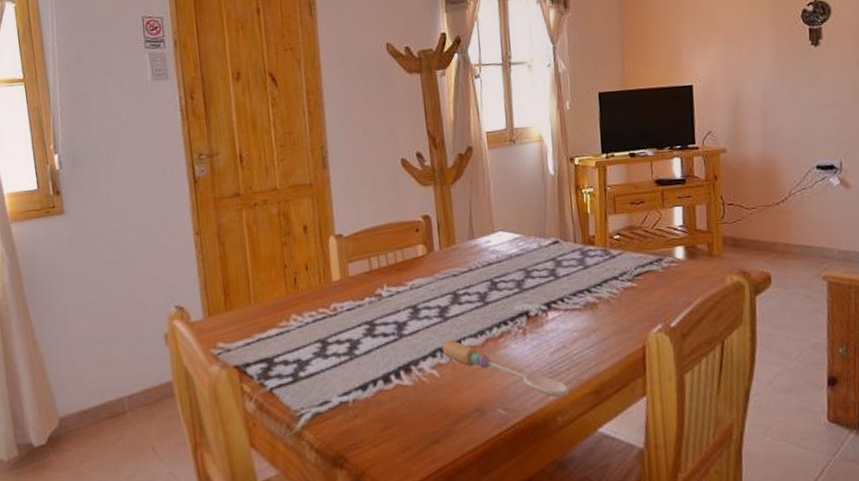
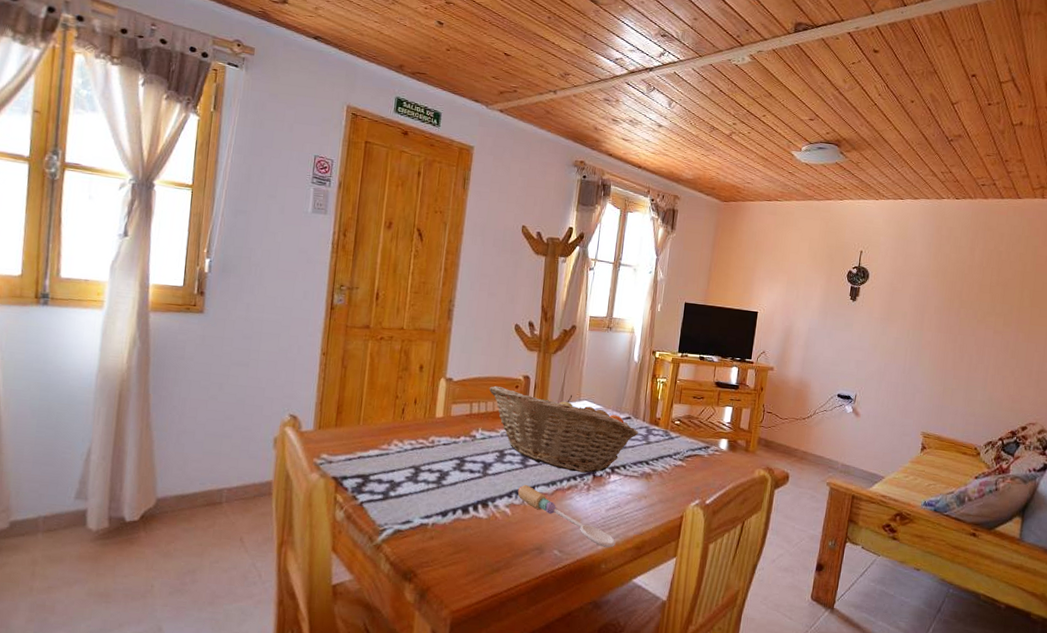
fruit basket: none [386,227,572,316] -> present [489,385,639,473]

